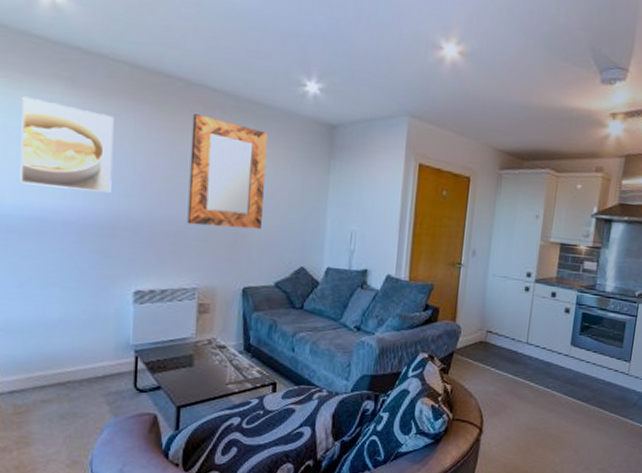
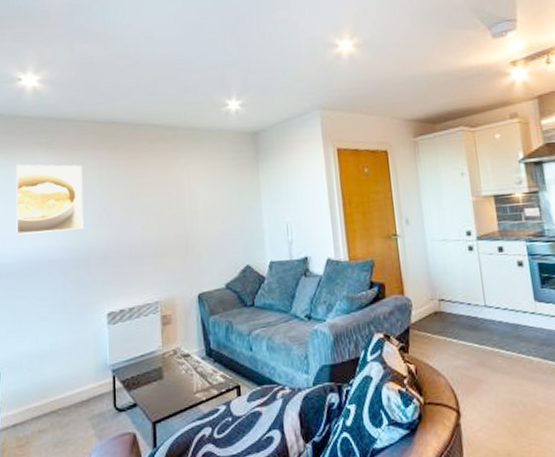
home mirror: present [187,114,268,230] -> none [141,148,208,244]

